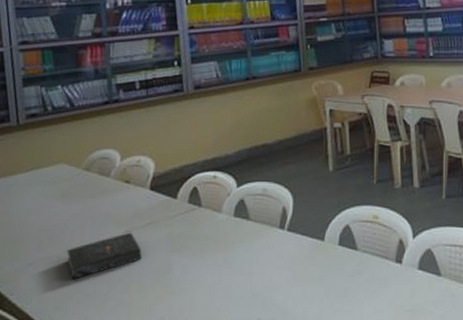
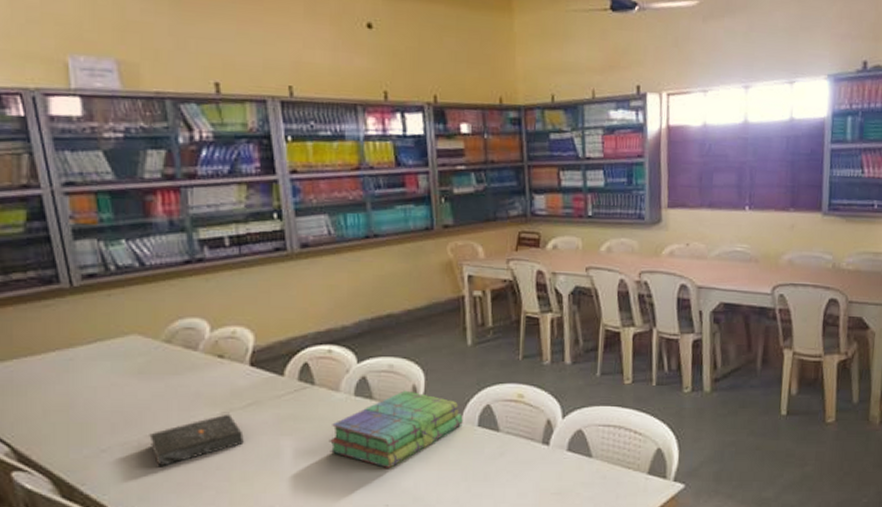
stack of books: none [211,212,326,283] -> present [328,390,463,468]

